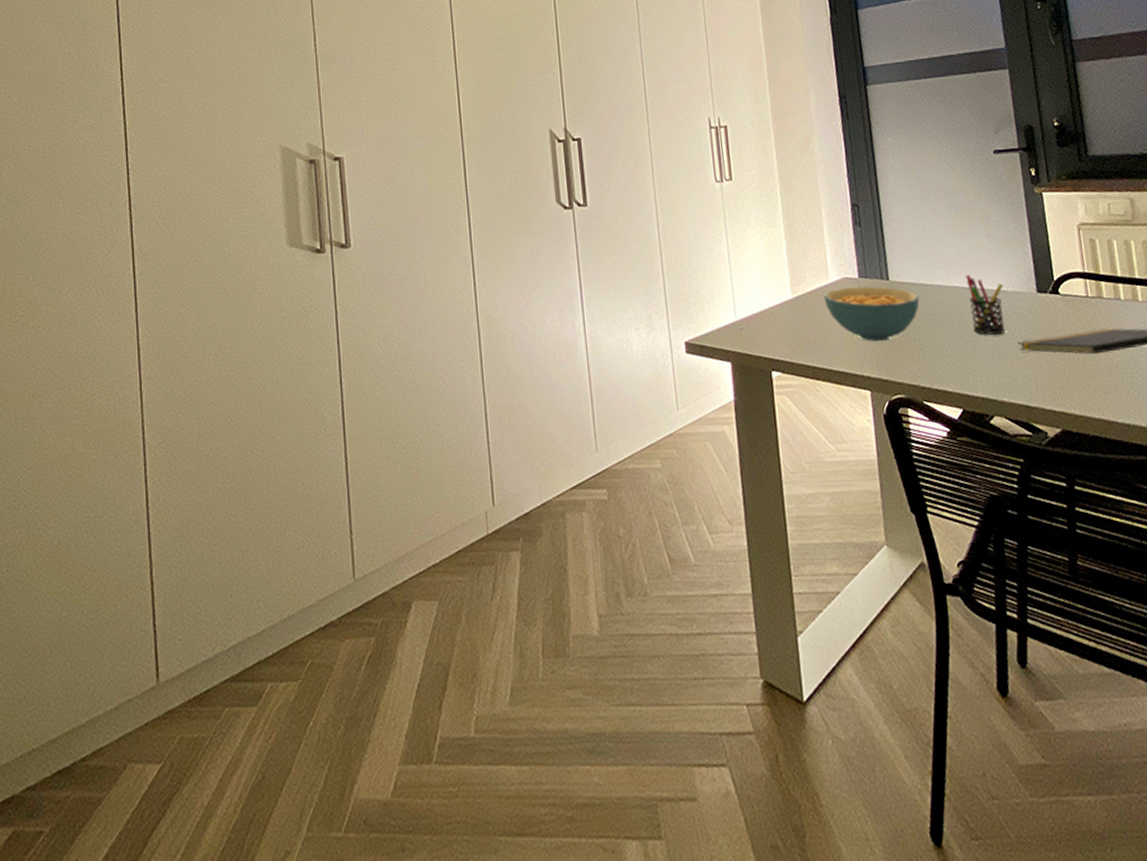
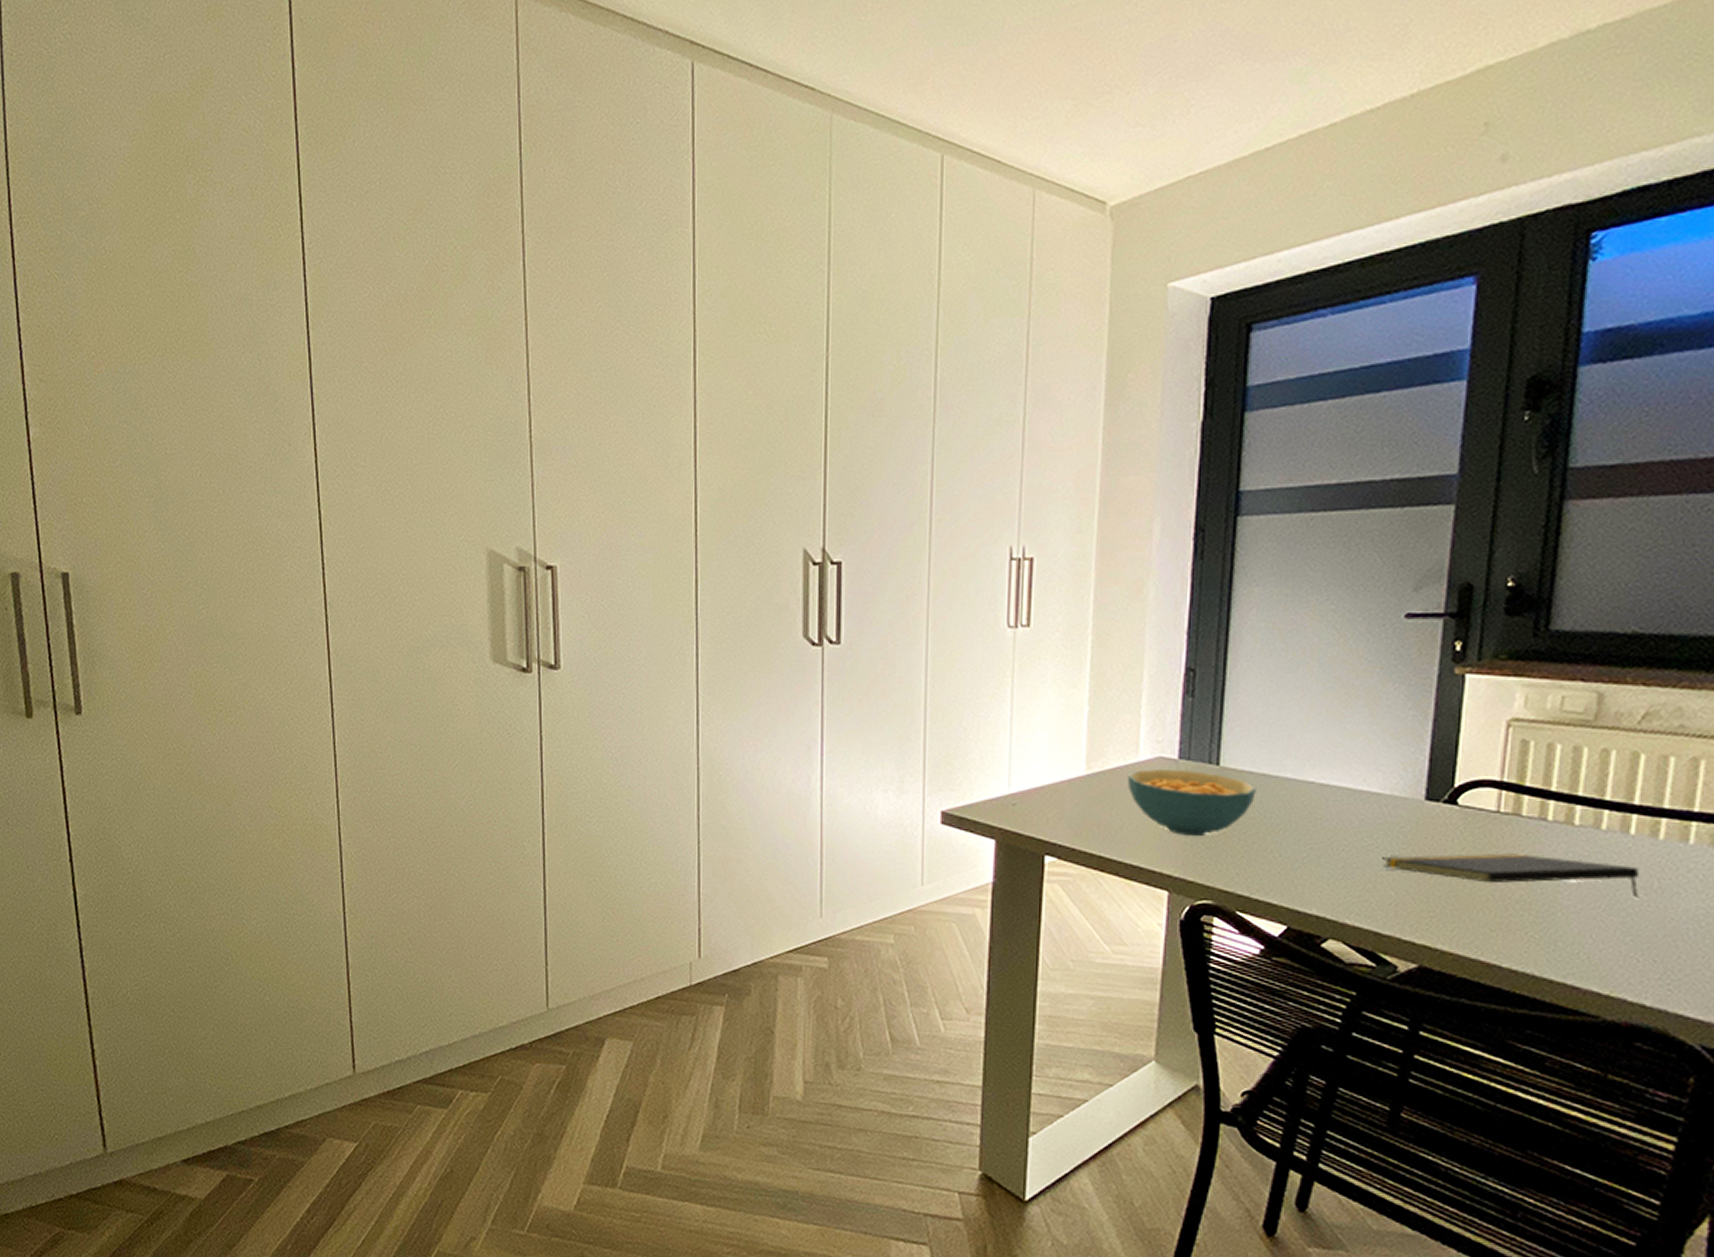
pen holder: present [965,275,1006,335] -> none [1323,769,1379,845]

